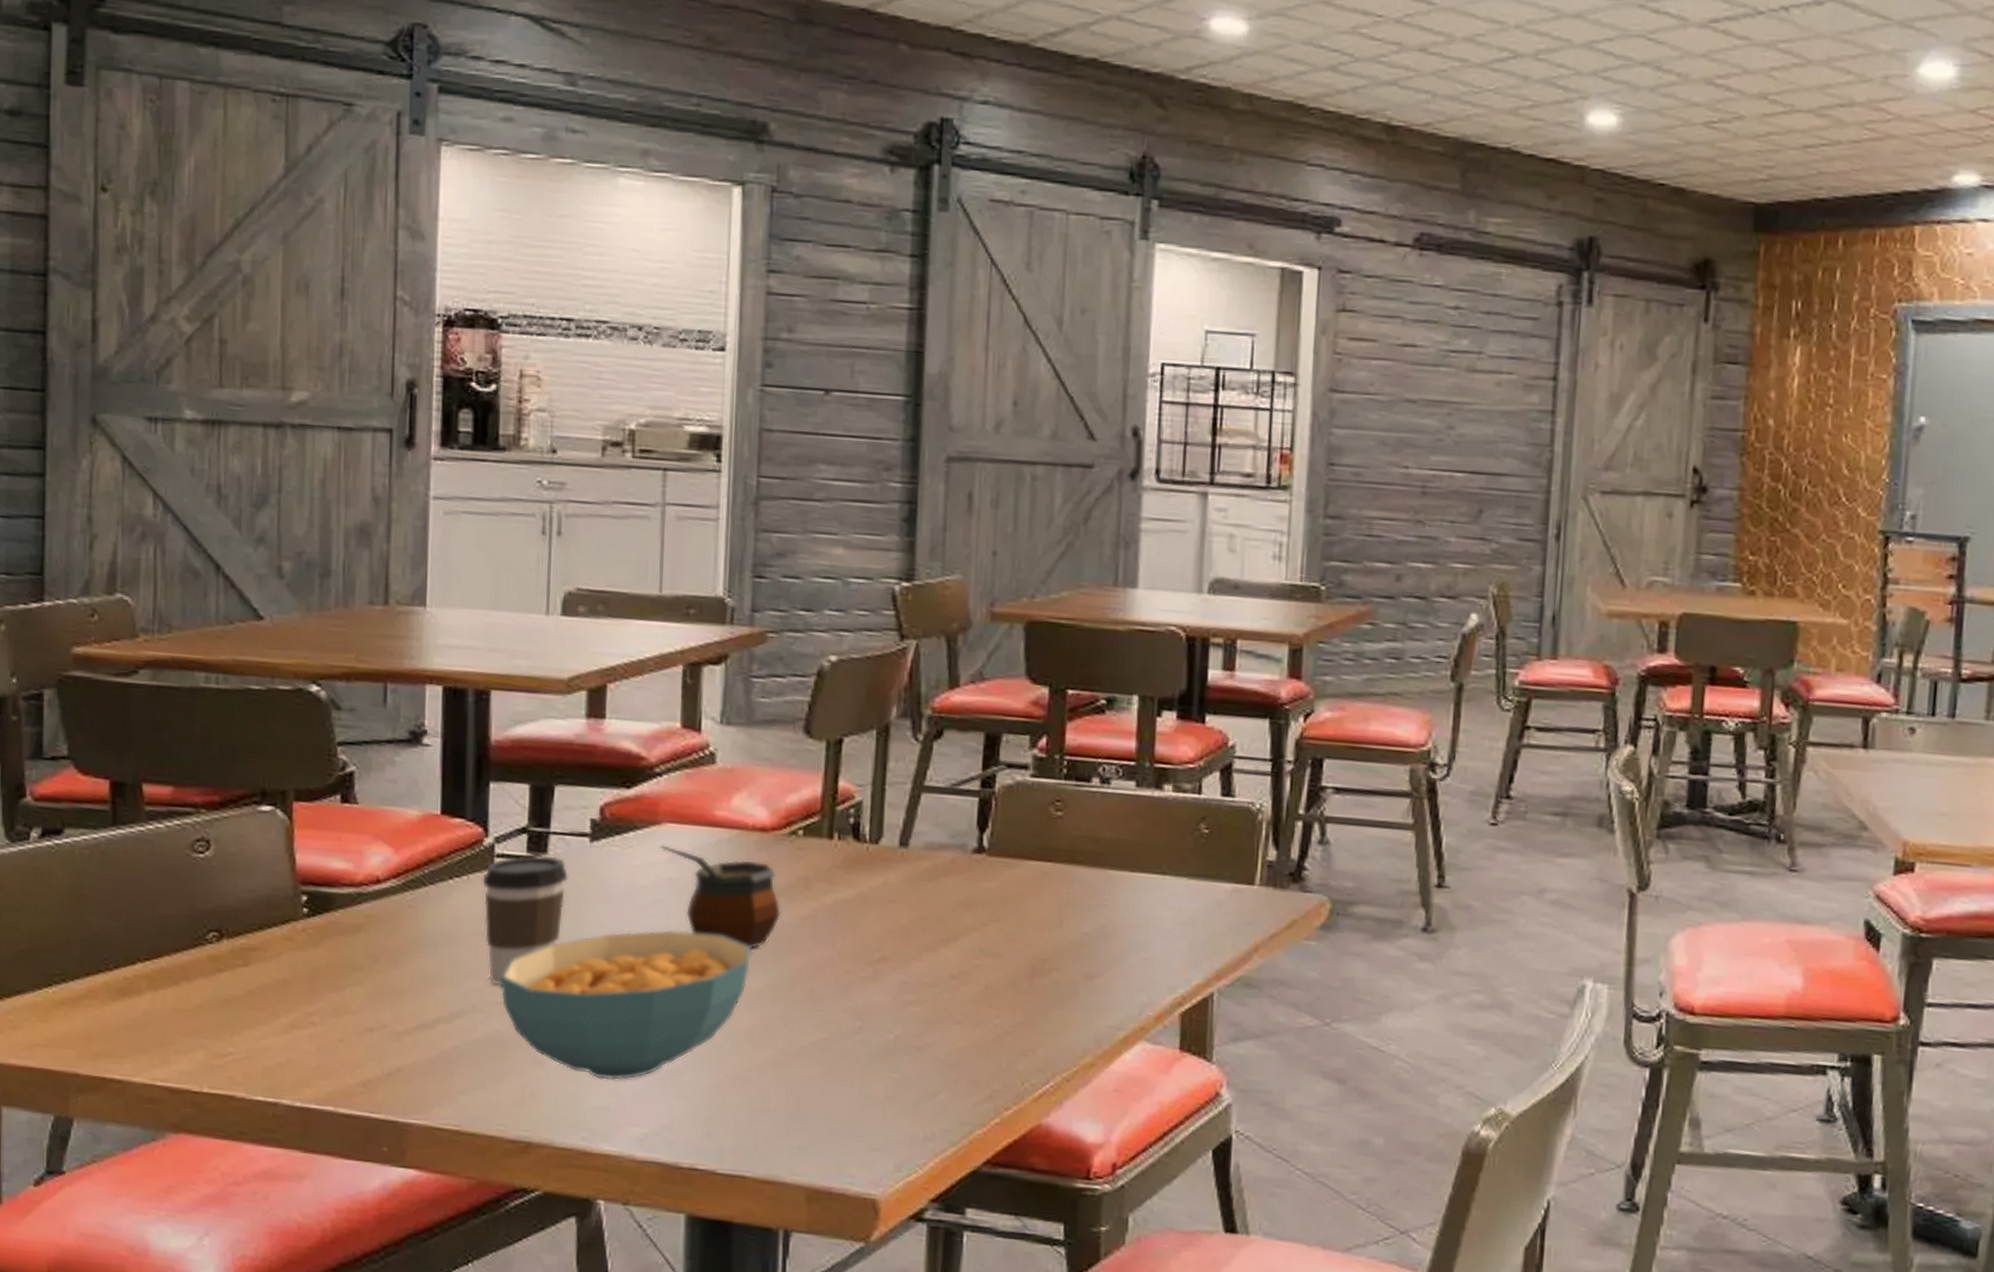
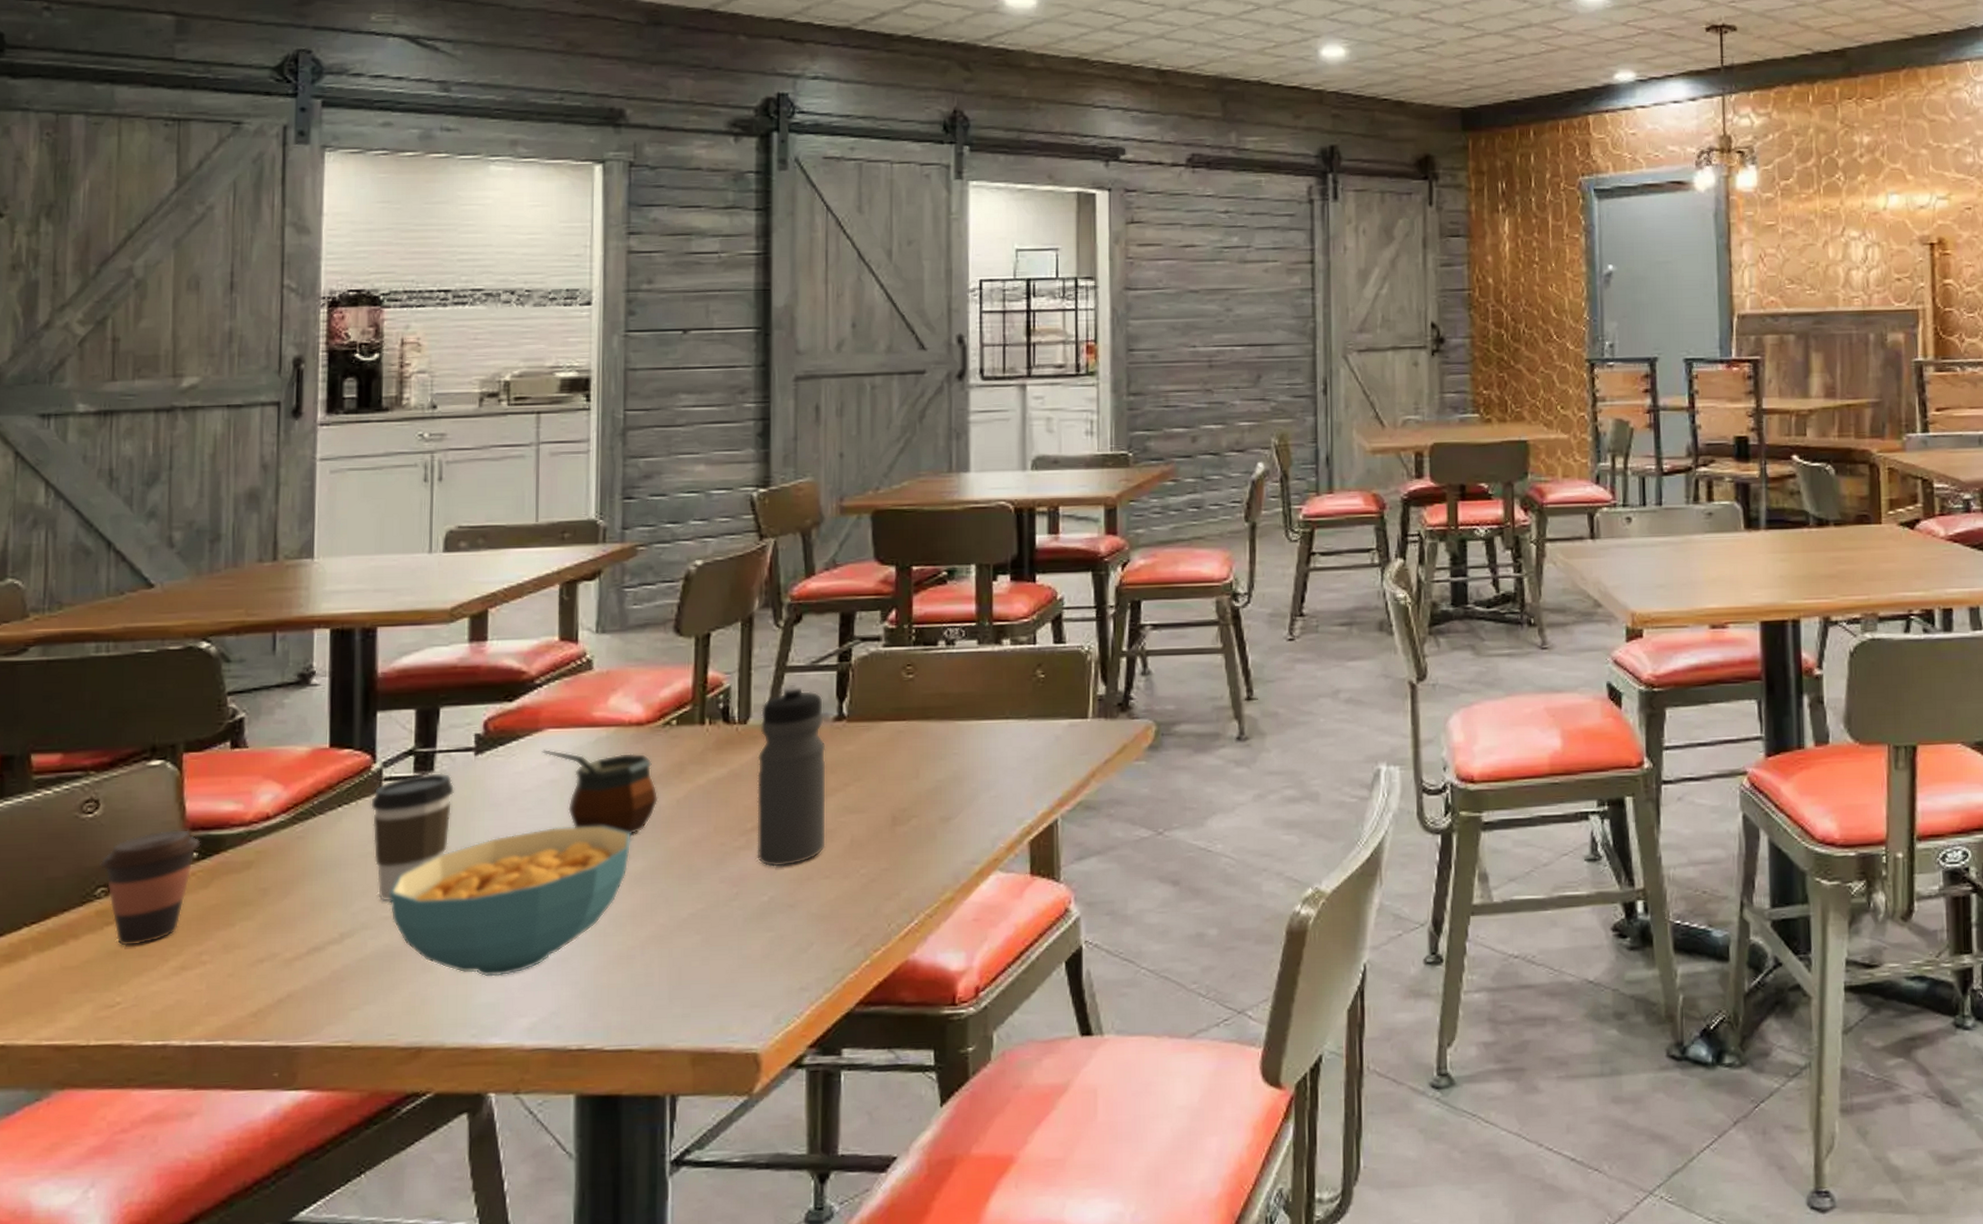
coffee cup: none [211,880,311,997] -> present [100,829,201,946]
water bottle: none [884,806,963,1005] -> present [757,684,826,867]

